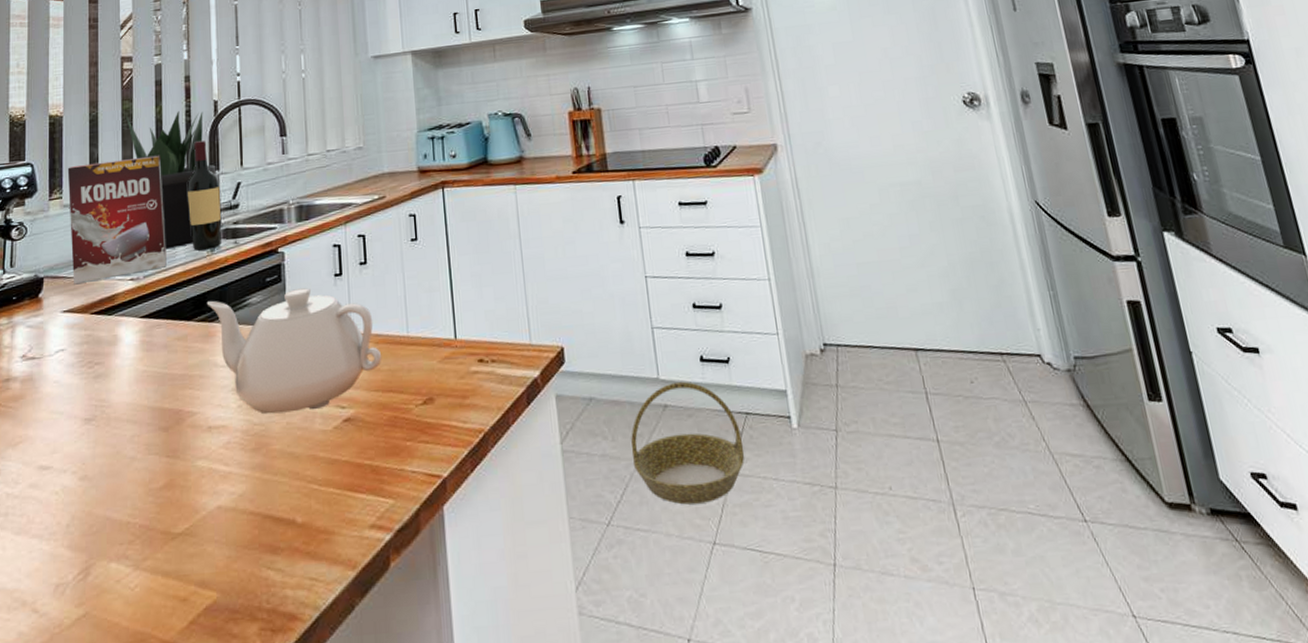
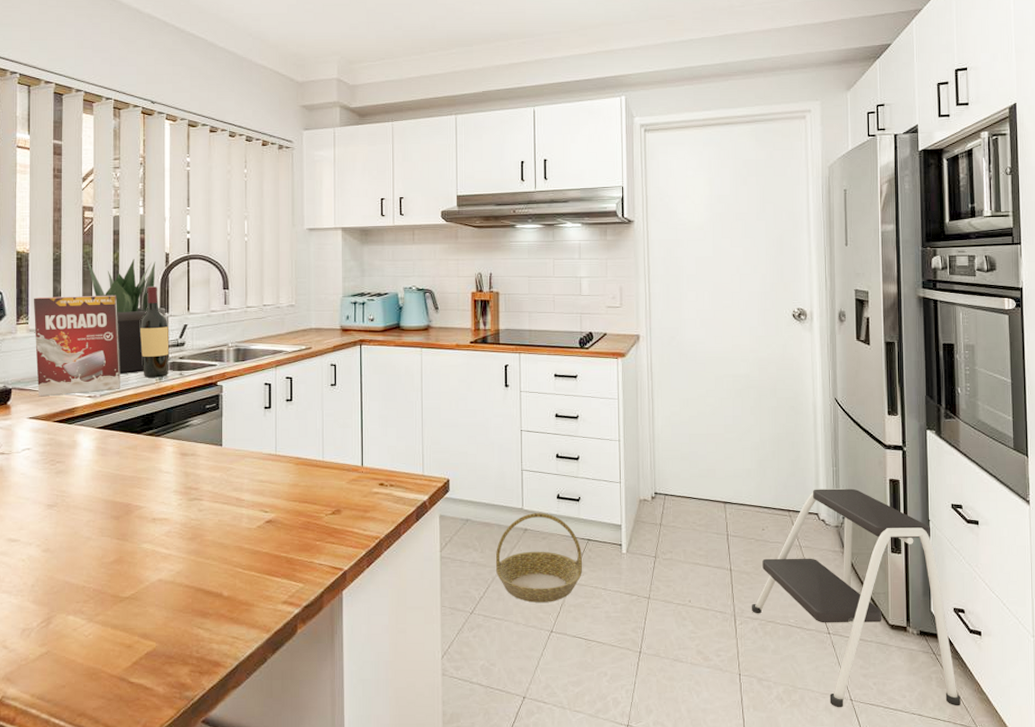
teapot: present [206,288,382,414] -> none [154,416,301,513]
step stool: none [974,317,1291,630] -> present [752,488,961,708]

